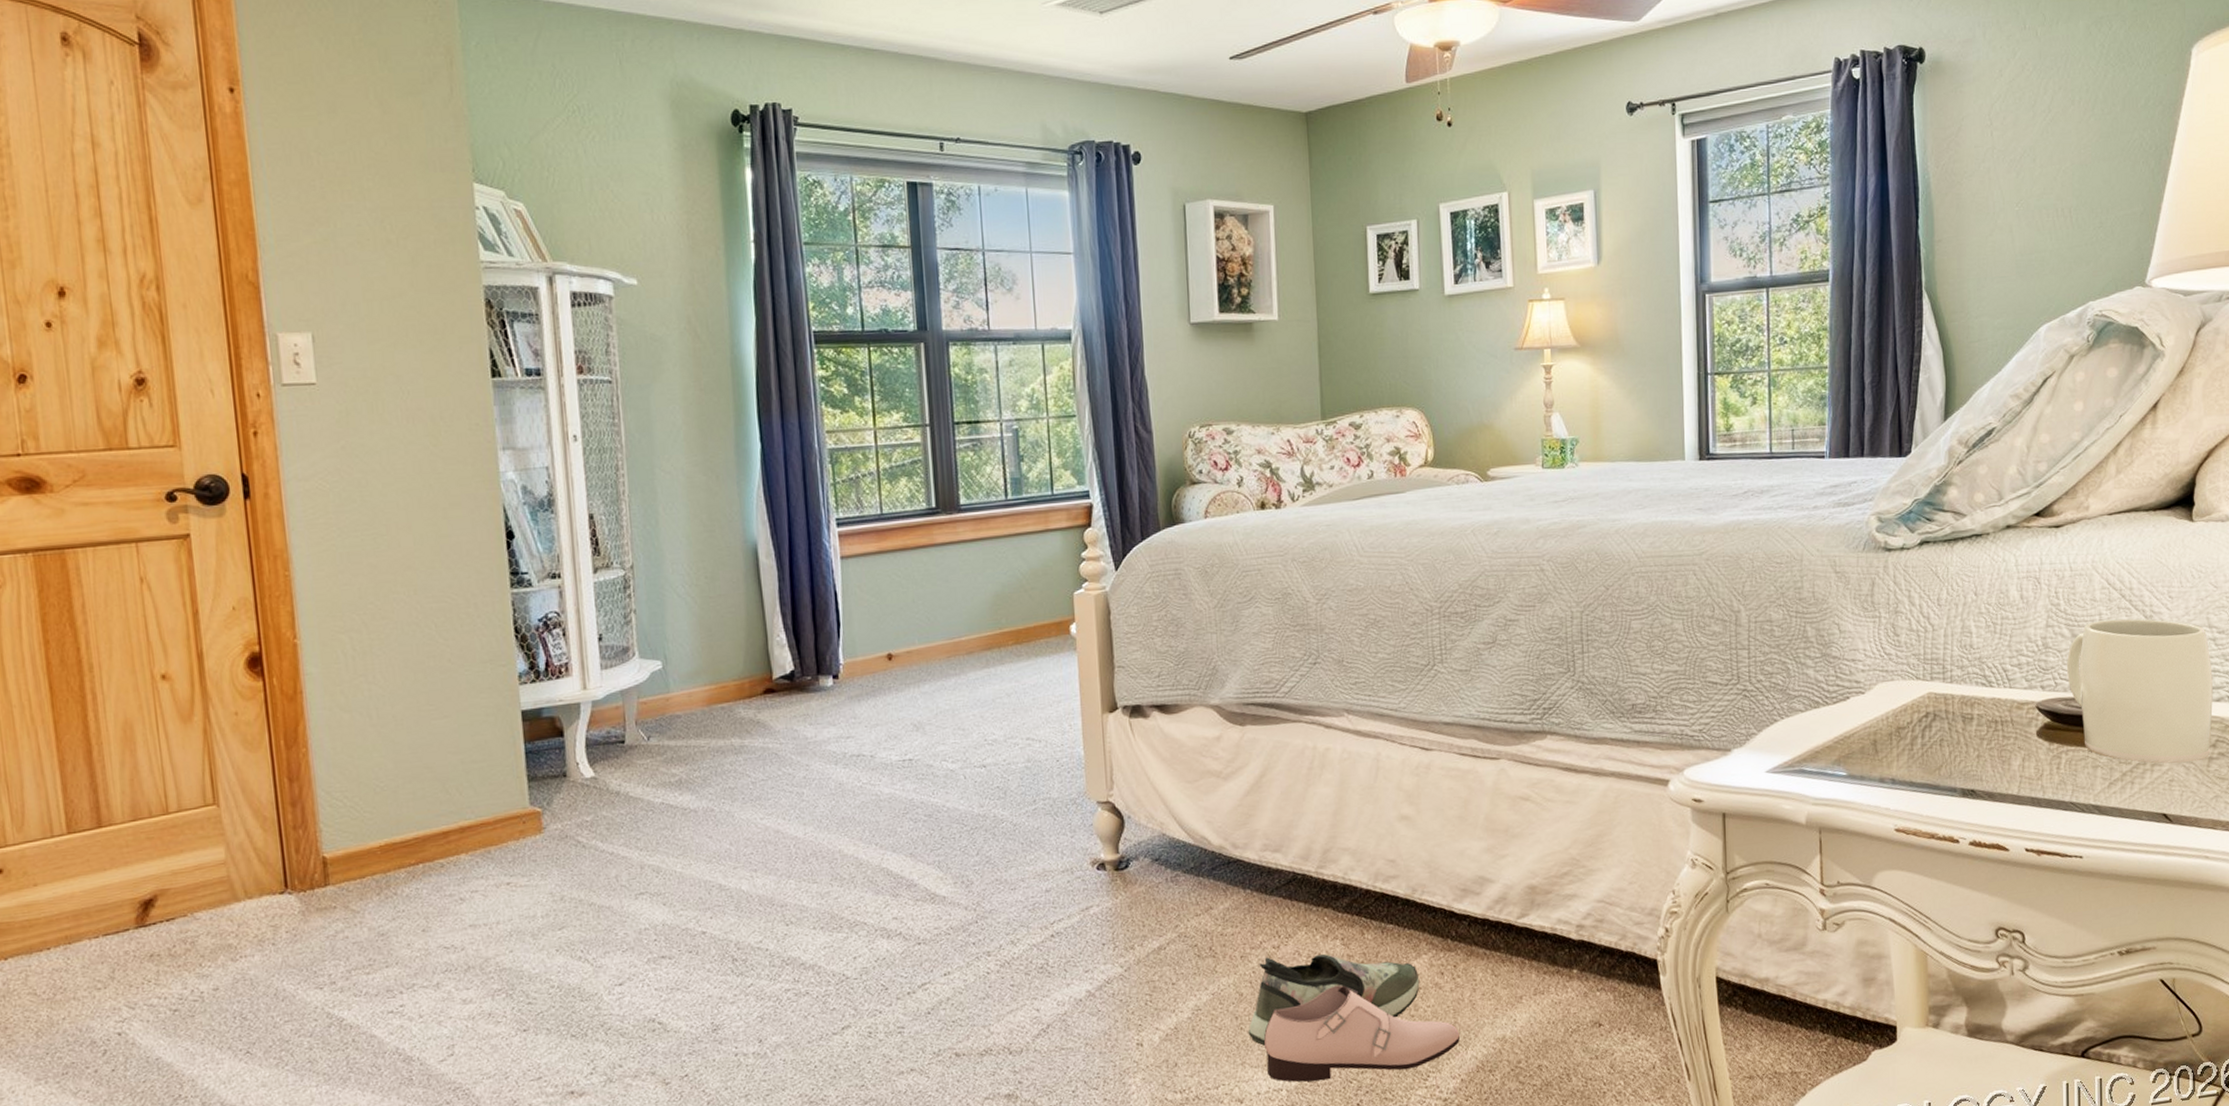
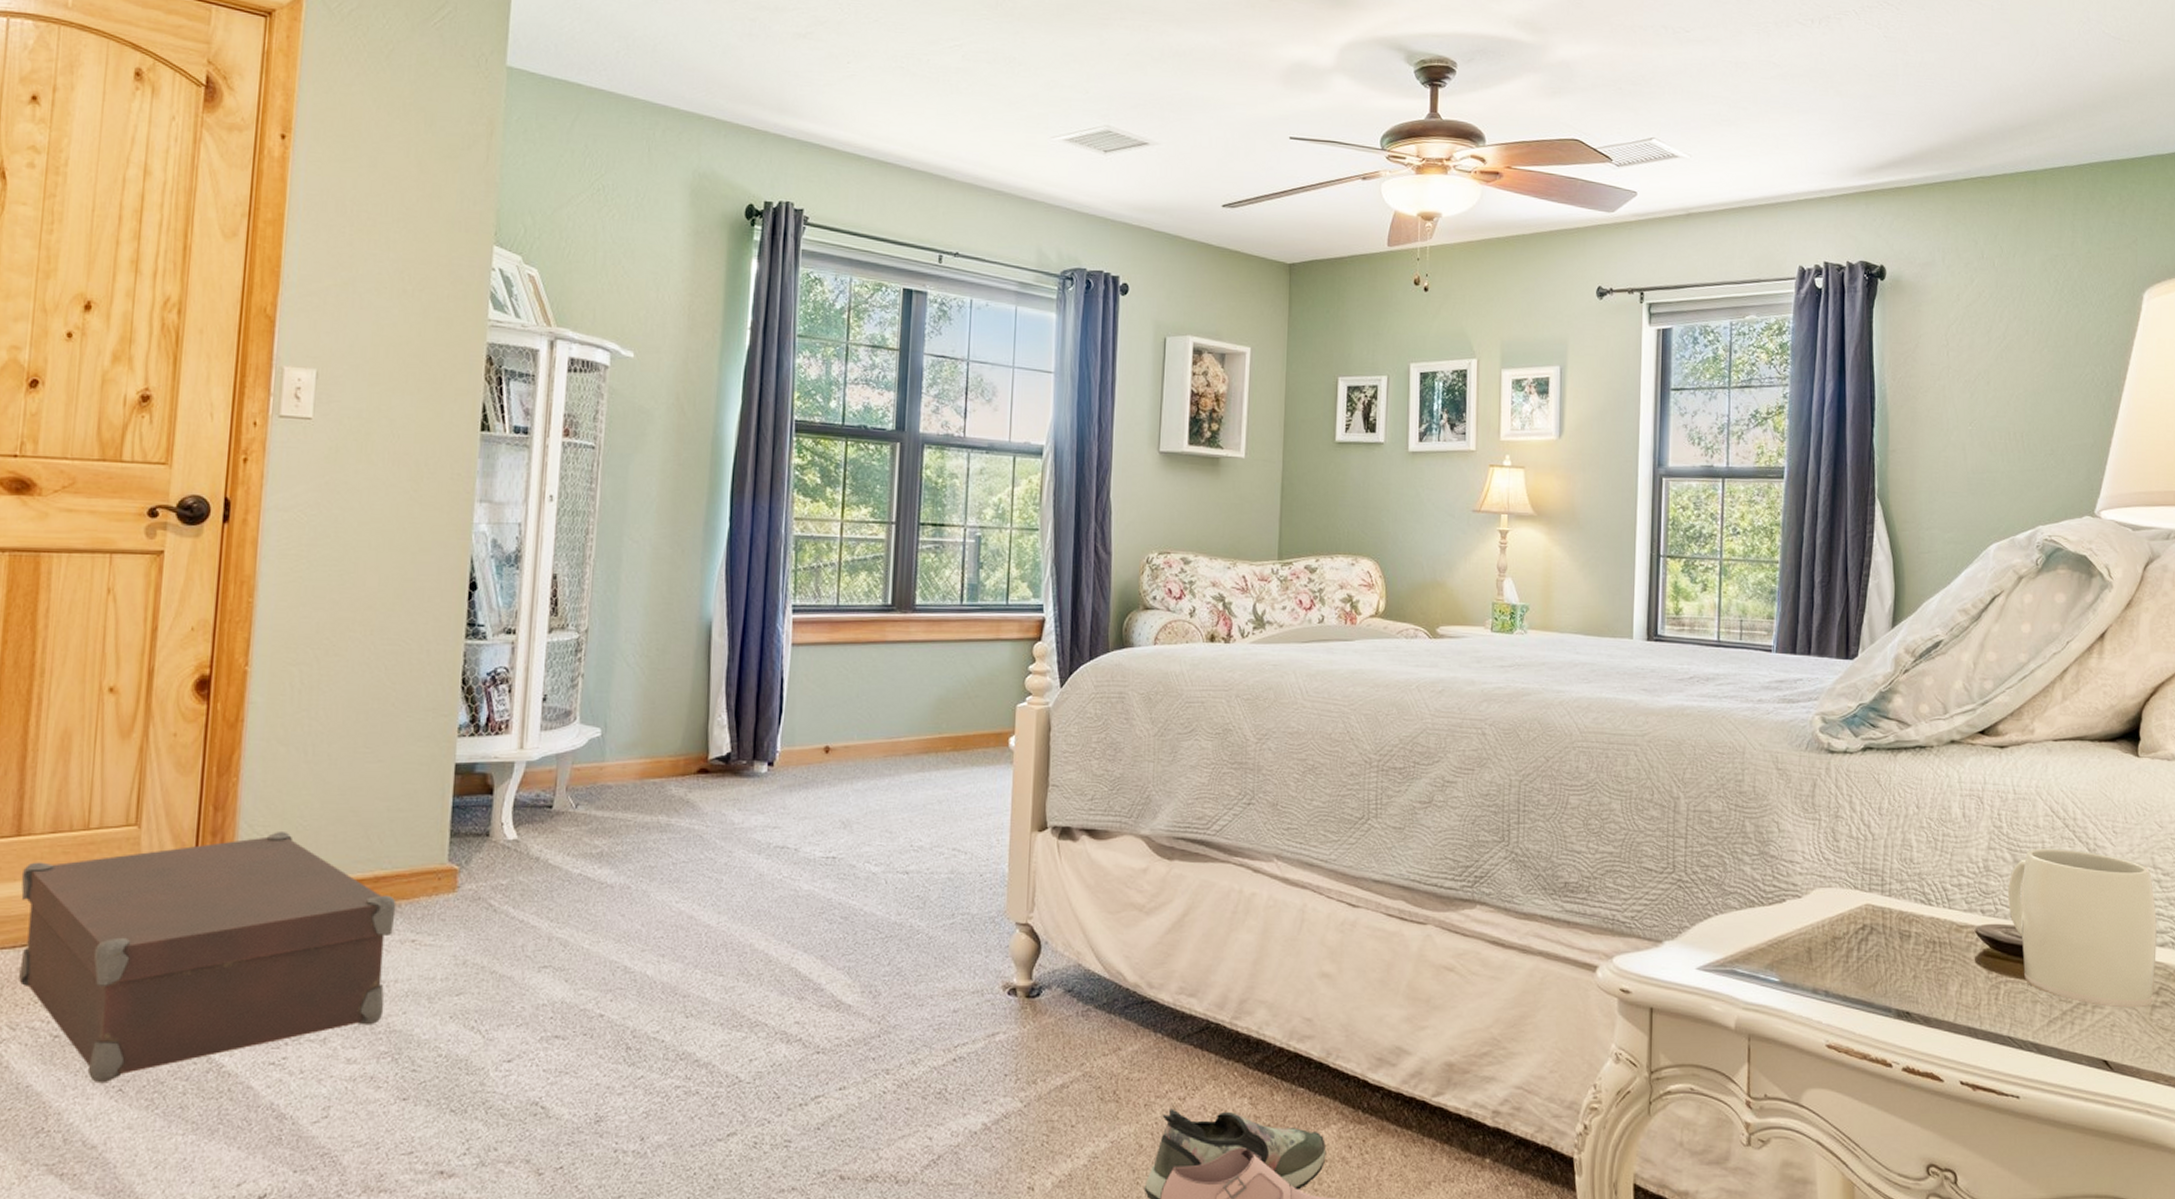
suitcase: none [110,793,491,1049] -> present [19,830,396,1084]

